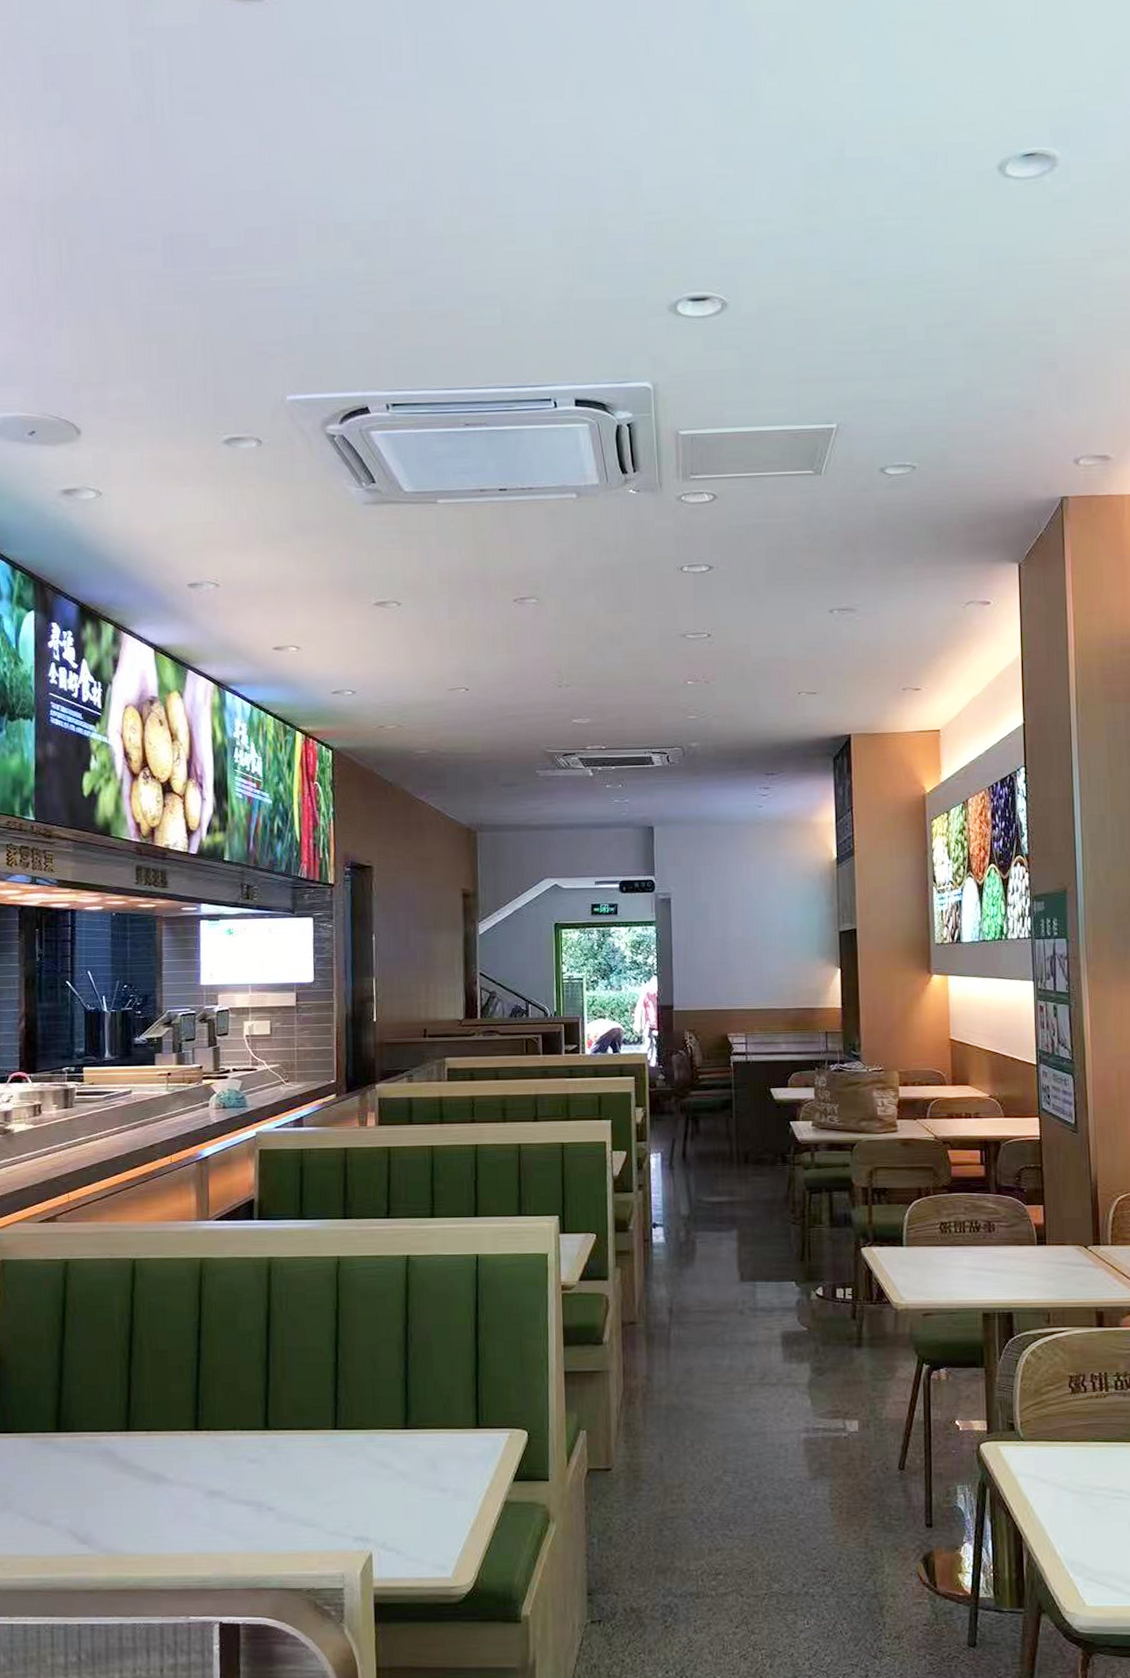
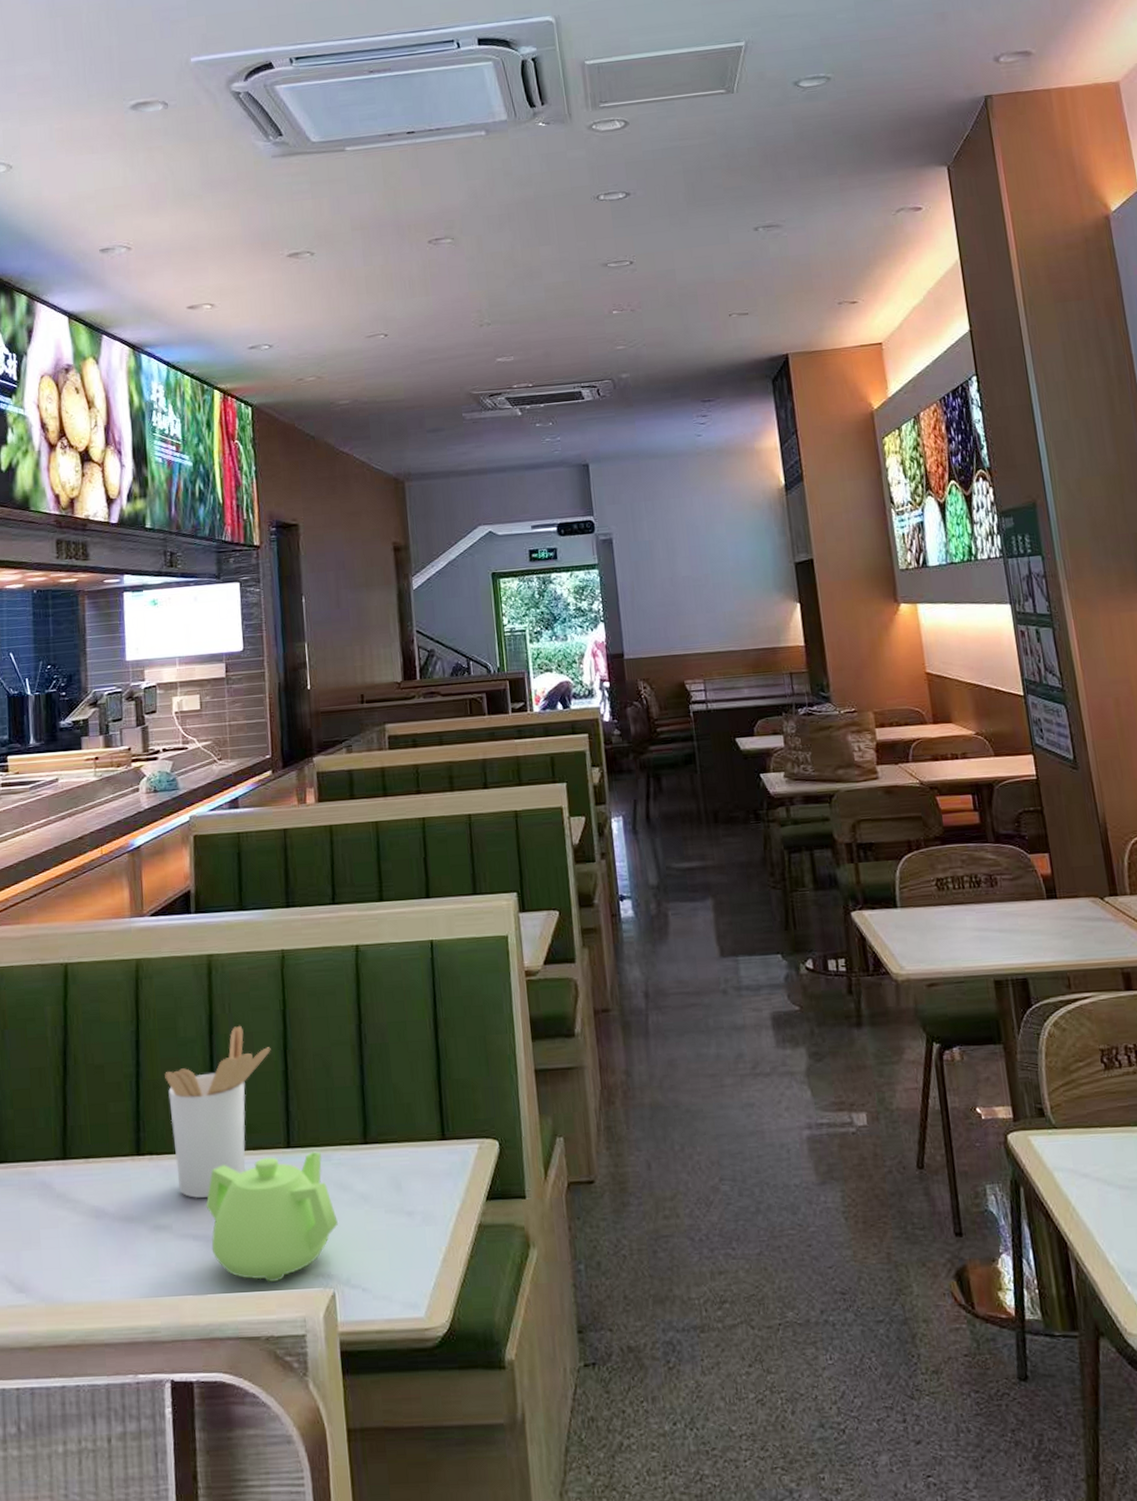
utensil holder: none [224,1321,324,1469] -> present [165,1025,271,1198]
teapot: none [257,1434,379,1543] -> present [206,1151,339,1282]

